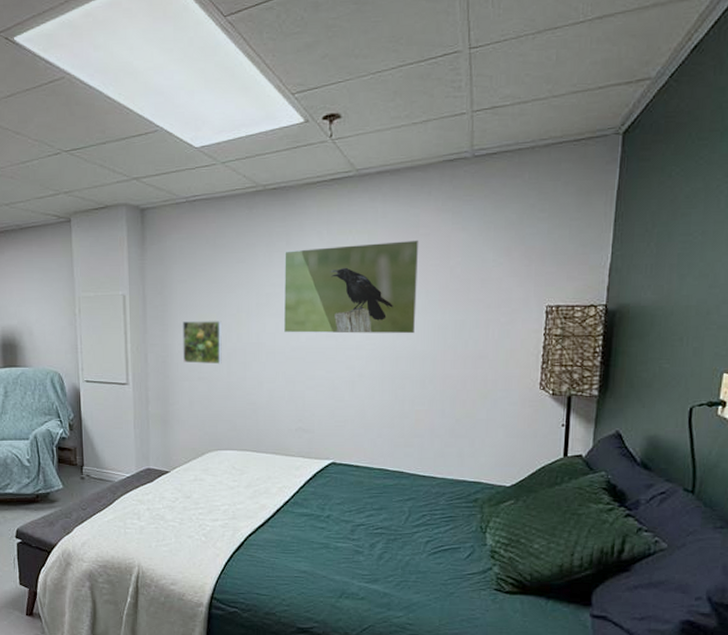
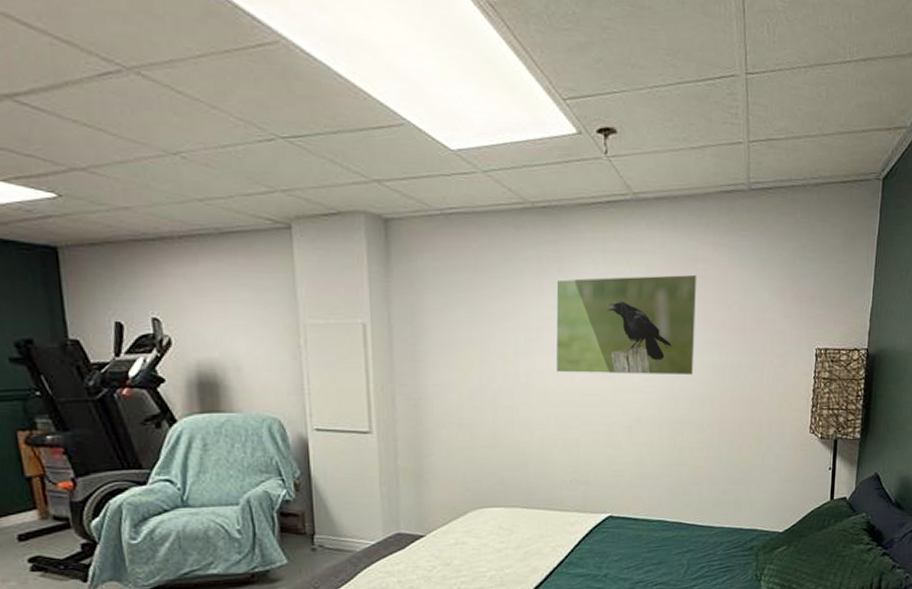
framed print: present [183,321,222,365] -> none [438,357,486,409]

